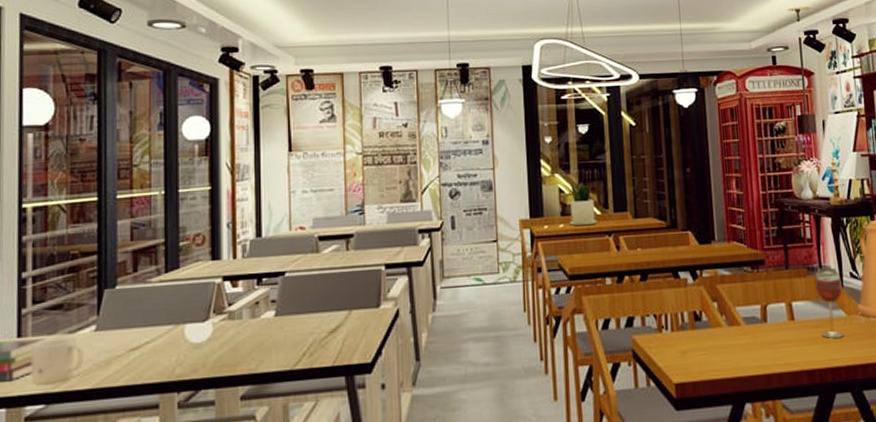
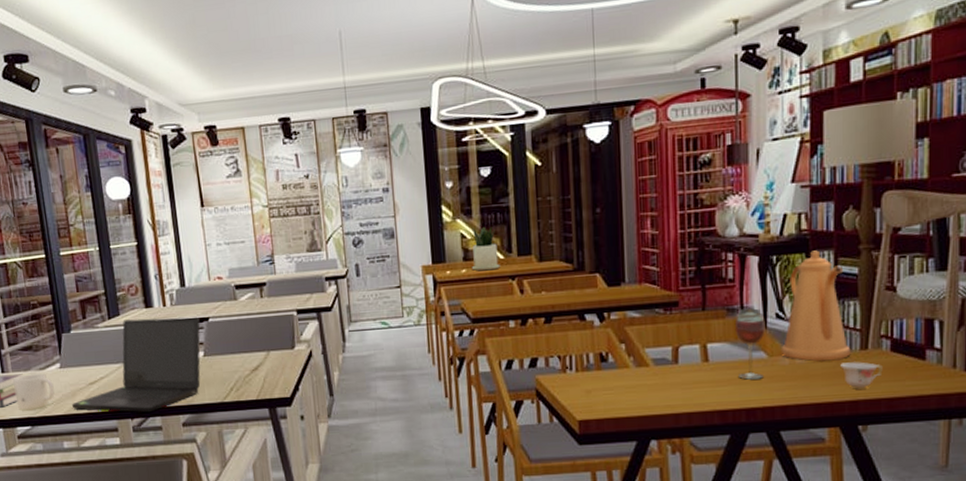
laptop: none [103,271,275,384] -> present [71,317,201,413]

